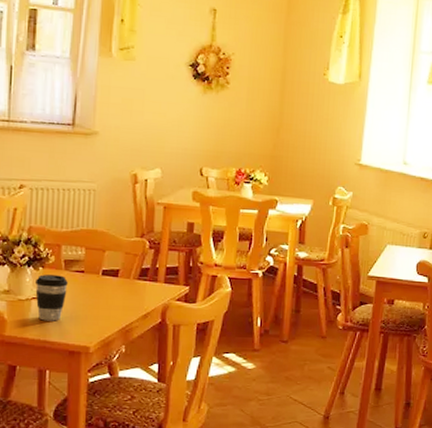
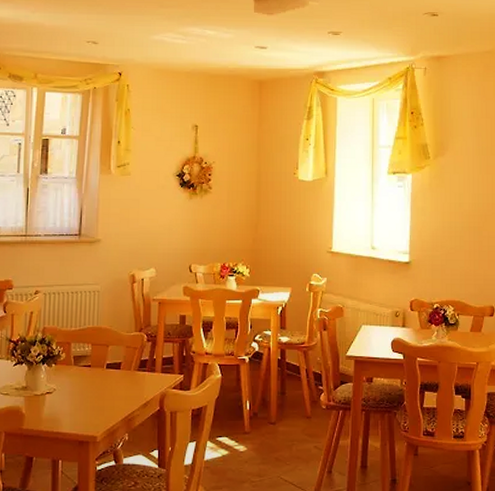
coffee cup: present [35,274,68,321] -> none [49,371,77,414]

